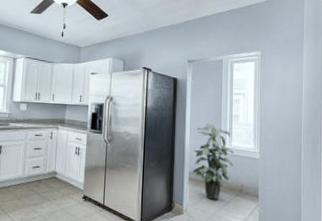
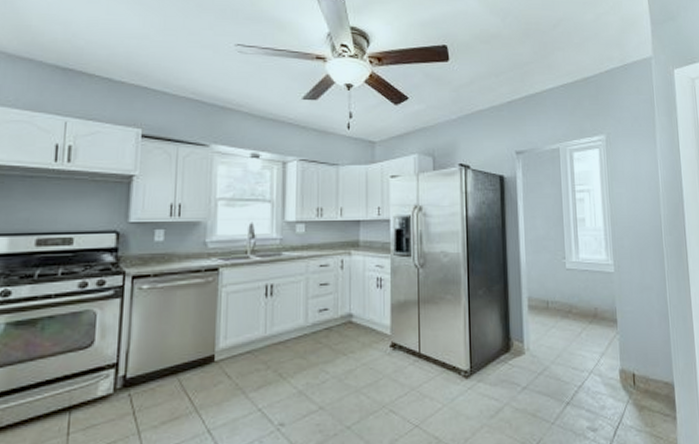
indoor plant: present [193,123,234,200] -> none [531,231,584,332]

